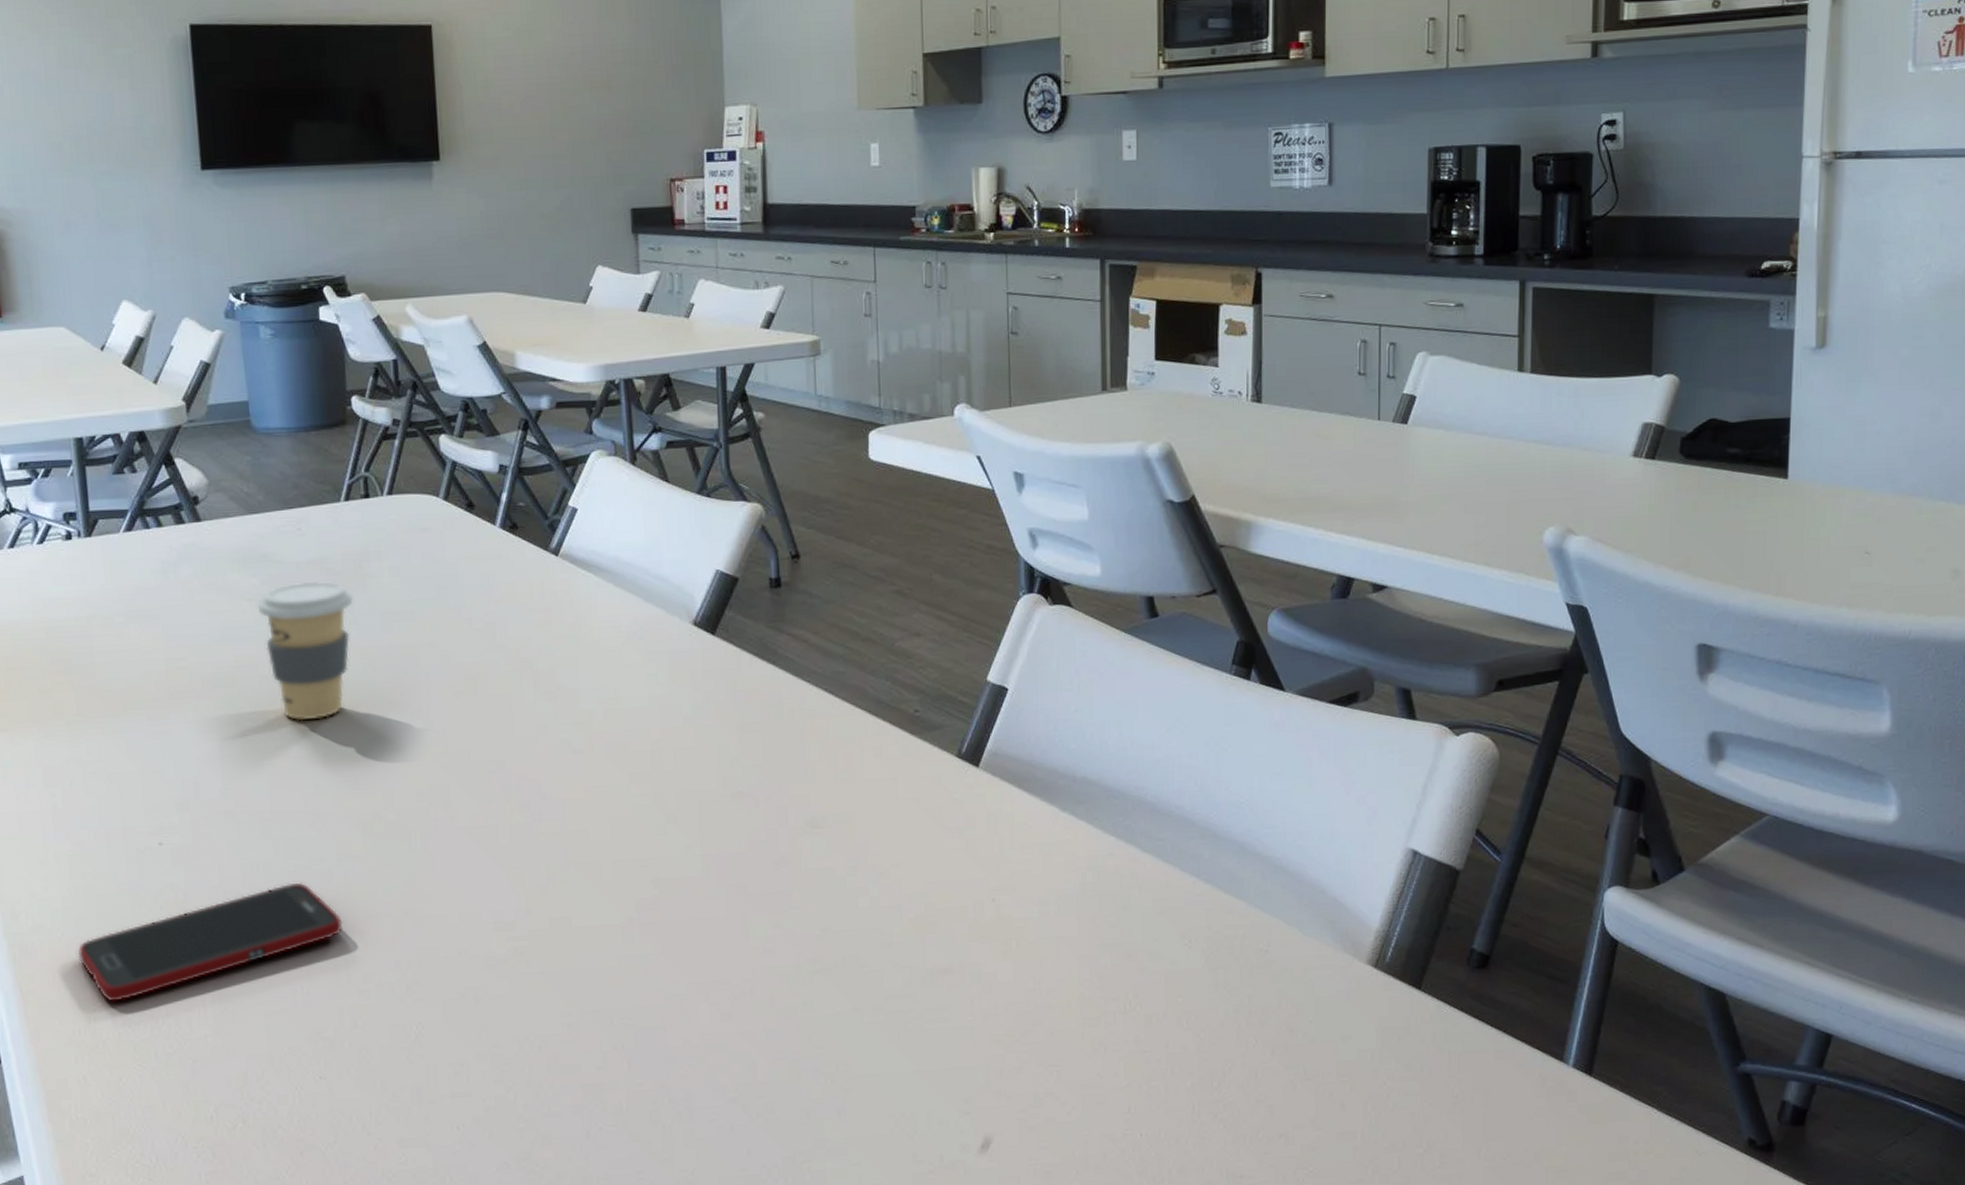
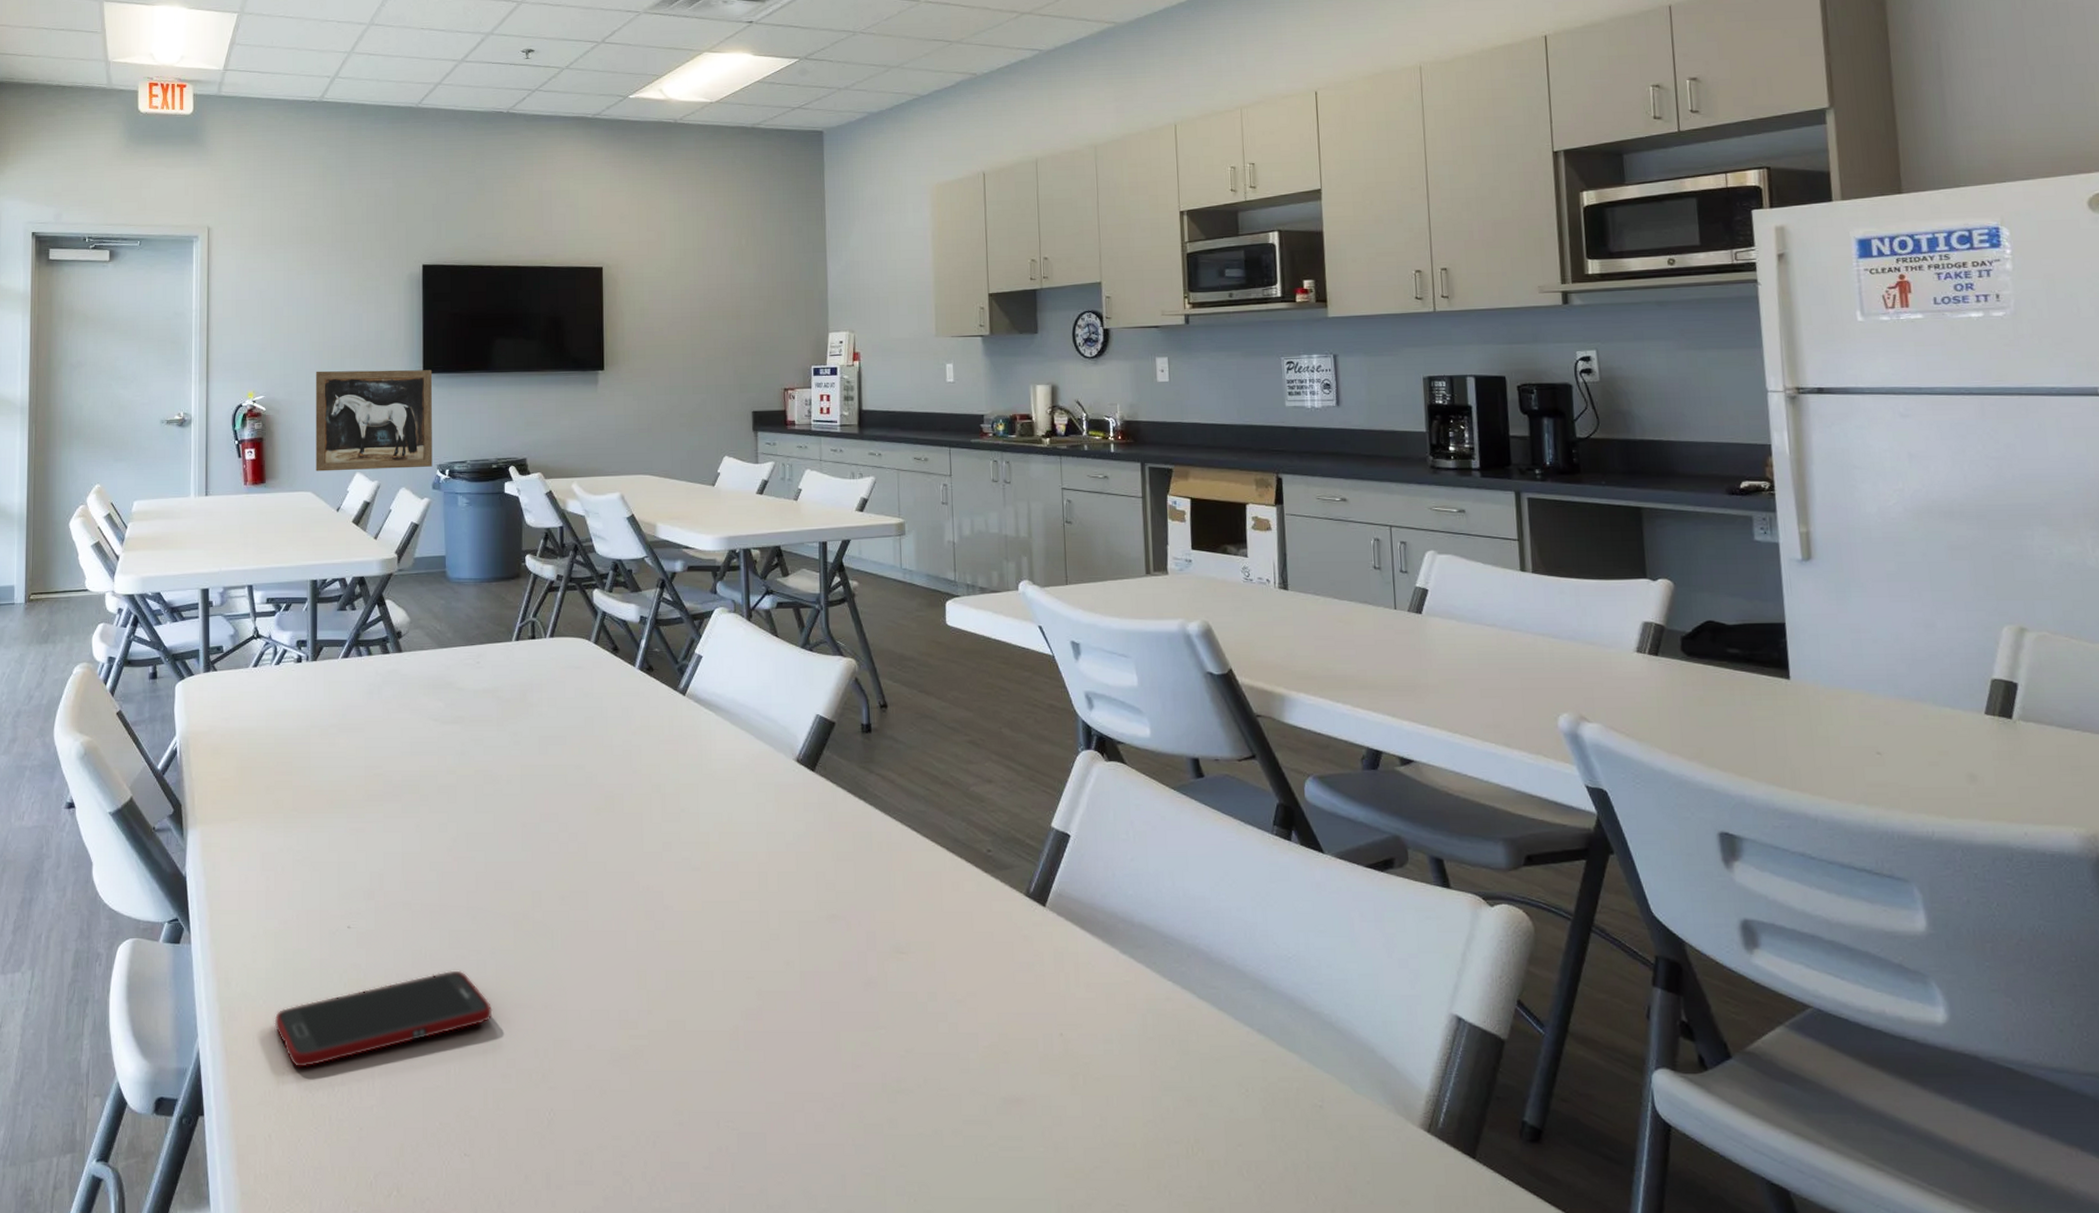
wall art: none [55,165,223,301] -> present [315,370,433,472]
coffee cup: present [258,580,353,721] -> none [442,706,518,826]

